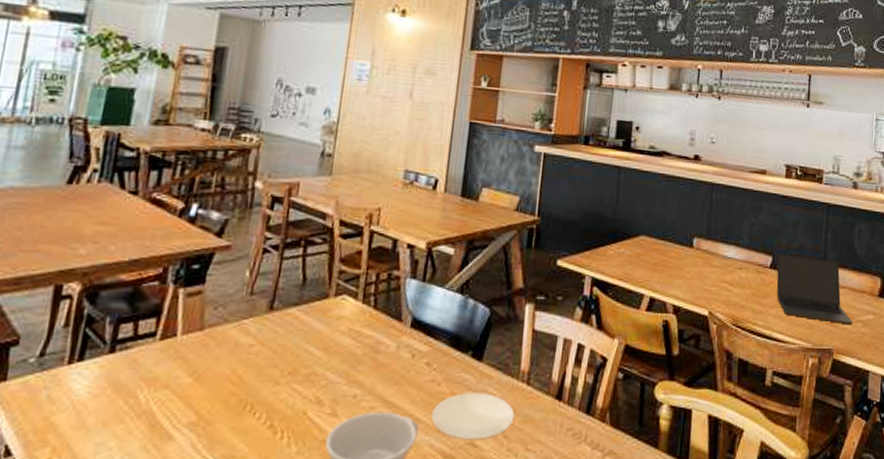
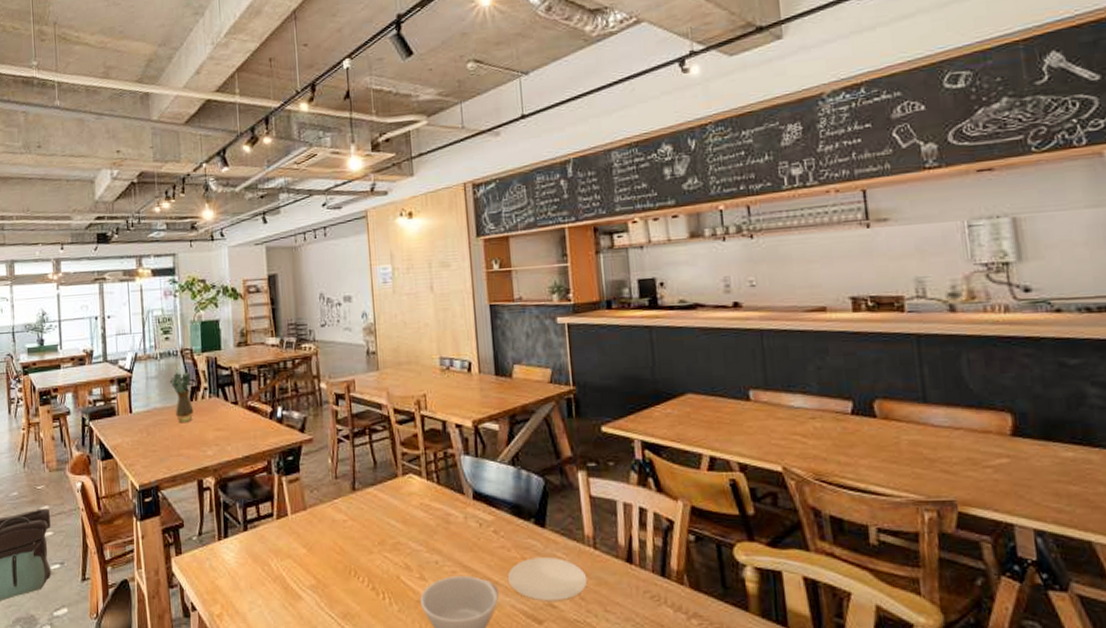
vase: none [40,143,77,210] -> present [169,371,194,422]
laptop: present [776,253,853,325] -> none [858,396,979,472]

